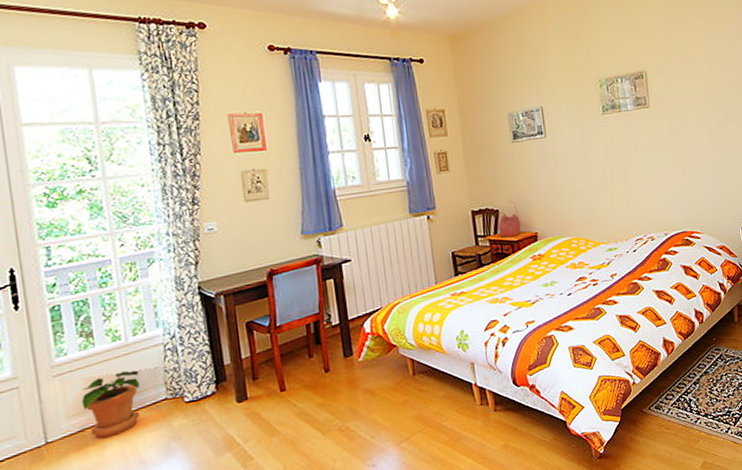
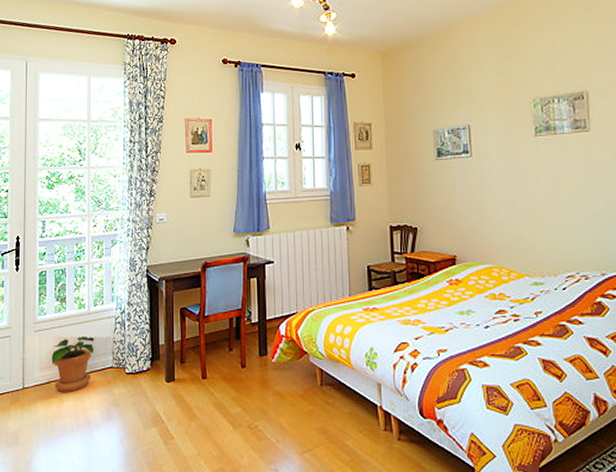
handbag: present [499,200,522,238] -> none [416,219,440,257]

